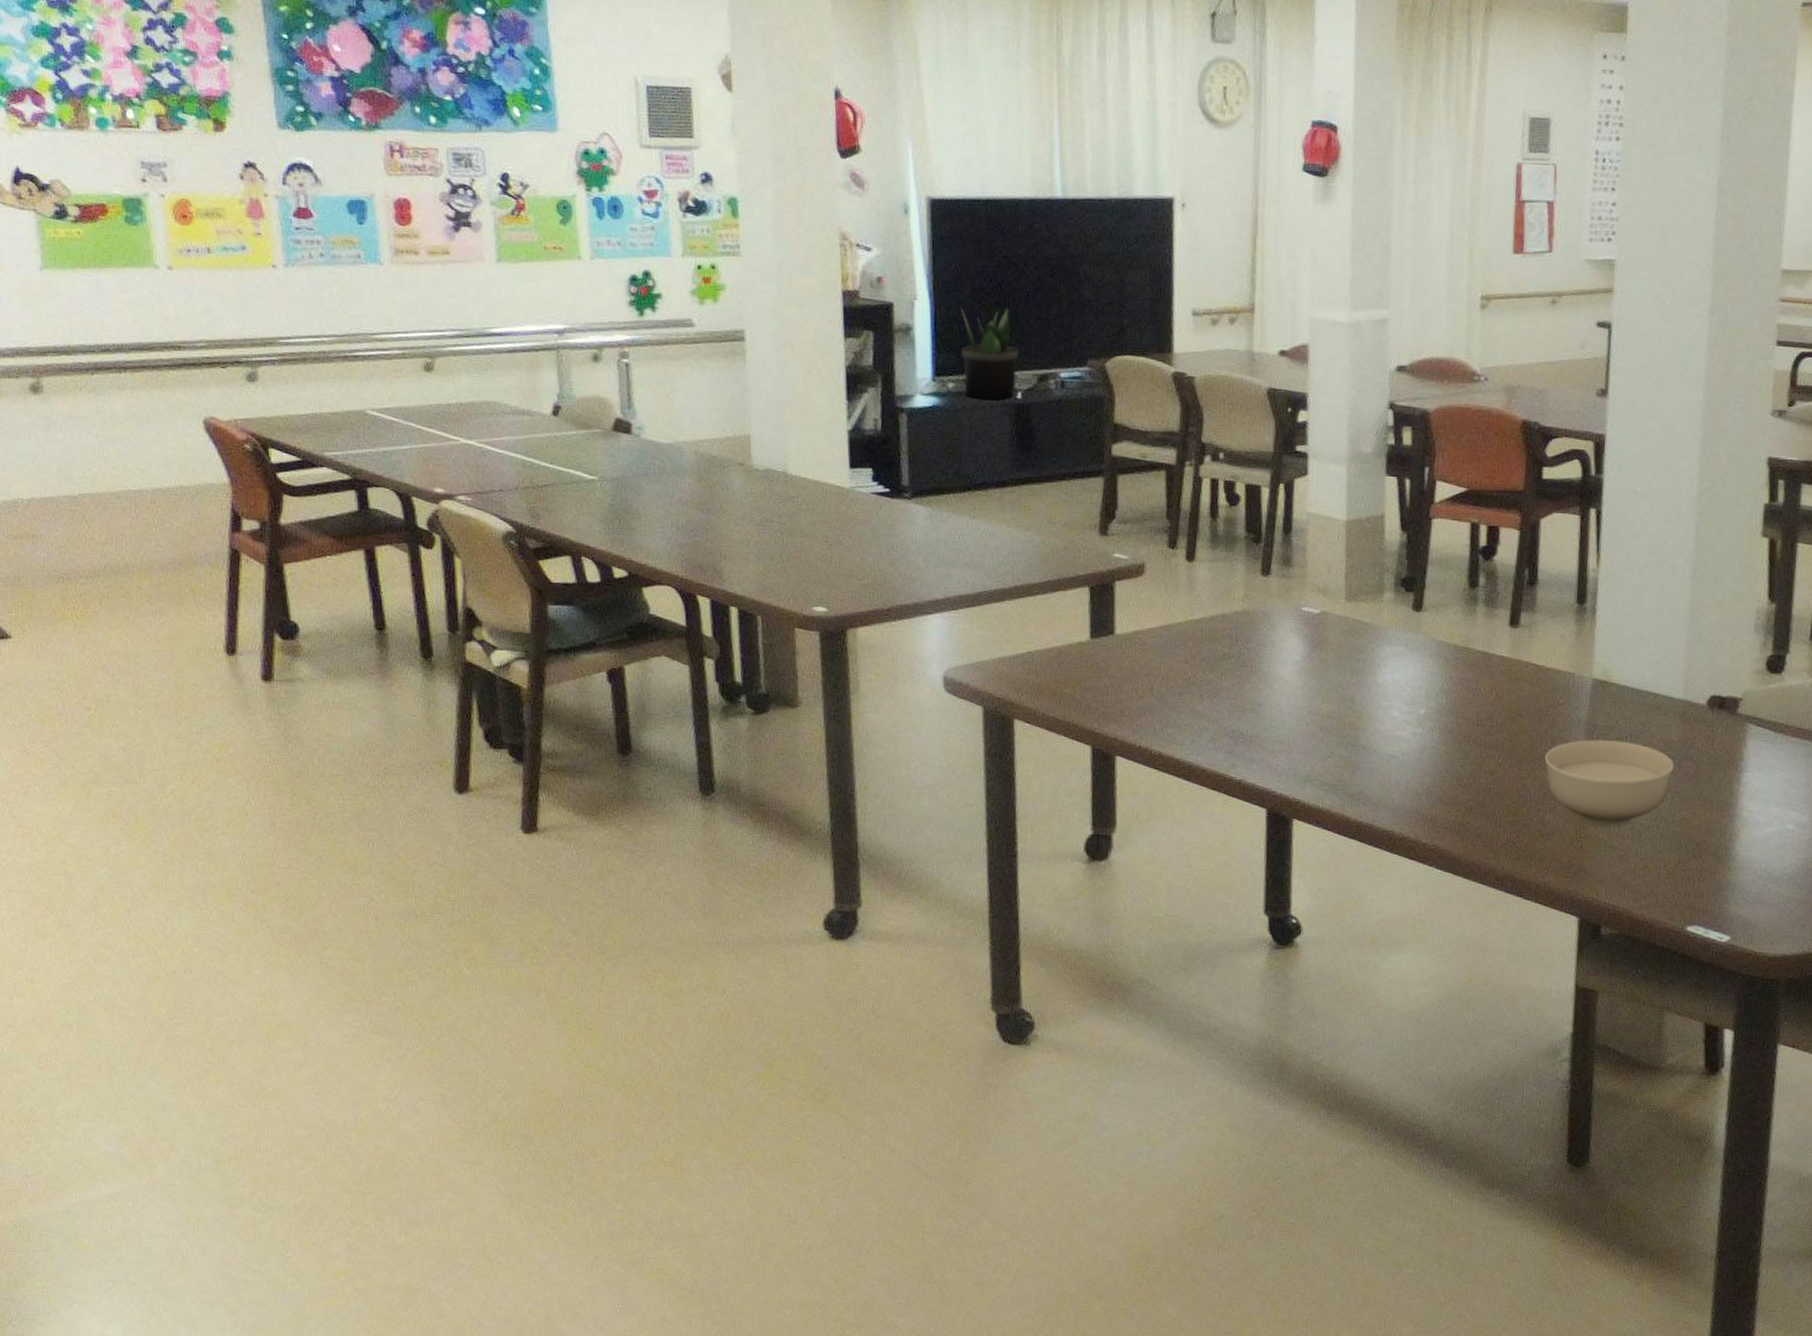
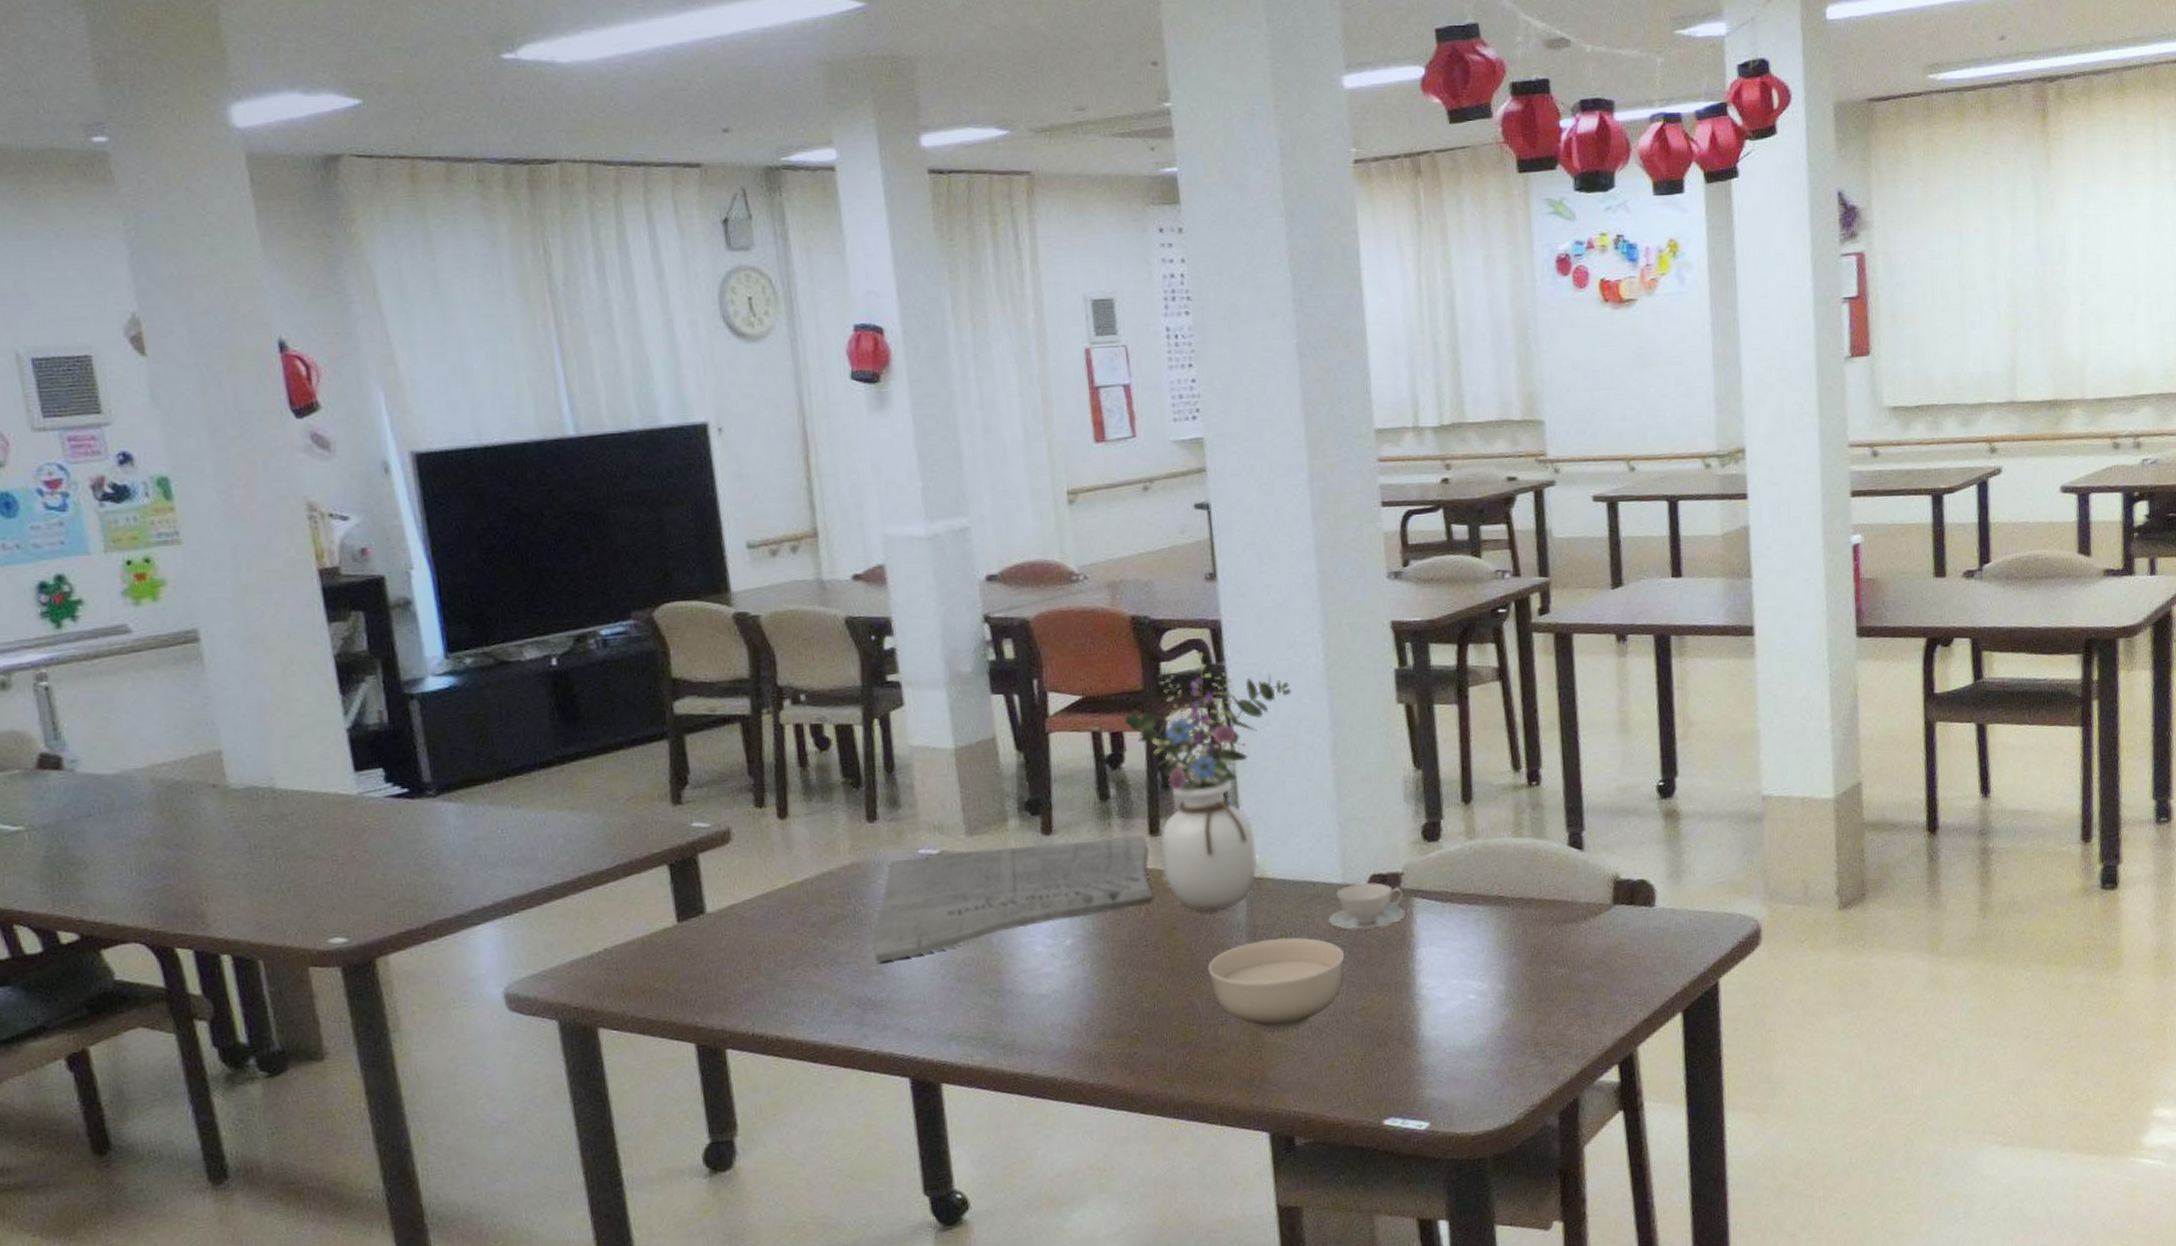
planter: present [961,307,1018,402] -> none [469,565,551,674]
newspaper: none [1251,613,1508,703] -> present [873,835,1154,963]
bouquet: none [1502,462,1663,705] -> present [1124,652,1292,912]
teacup: none [1663,701,1739,747] -> present [1327,882,1406,931]

